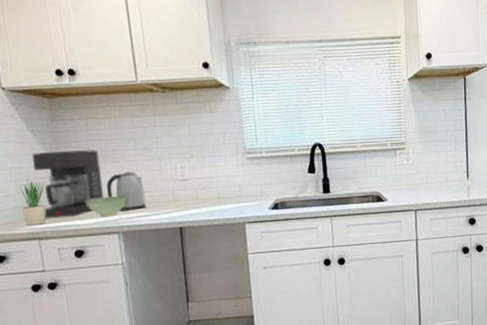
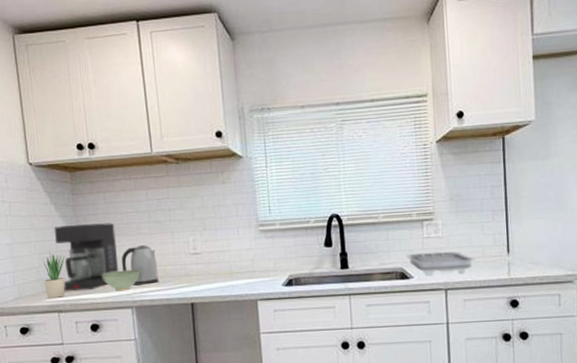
dish rack: none [382,177,440,198] -> present [406,251,474,275]

